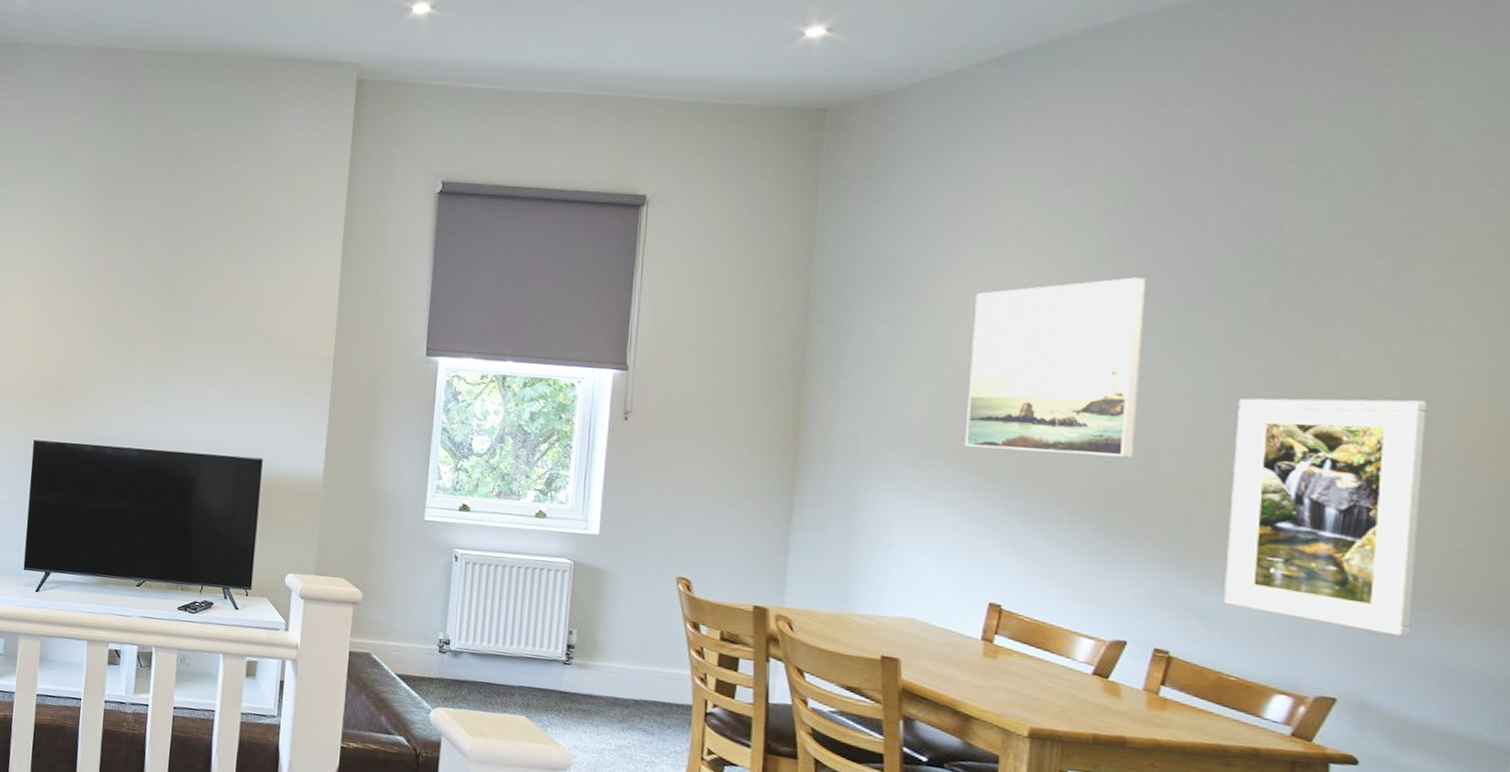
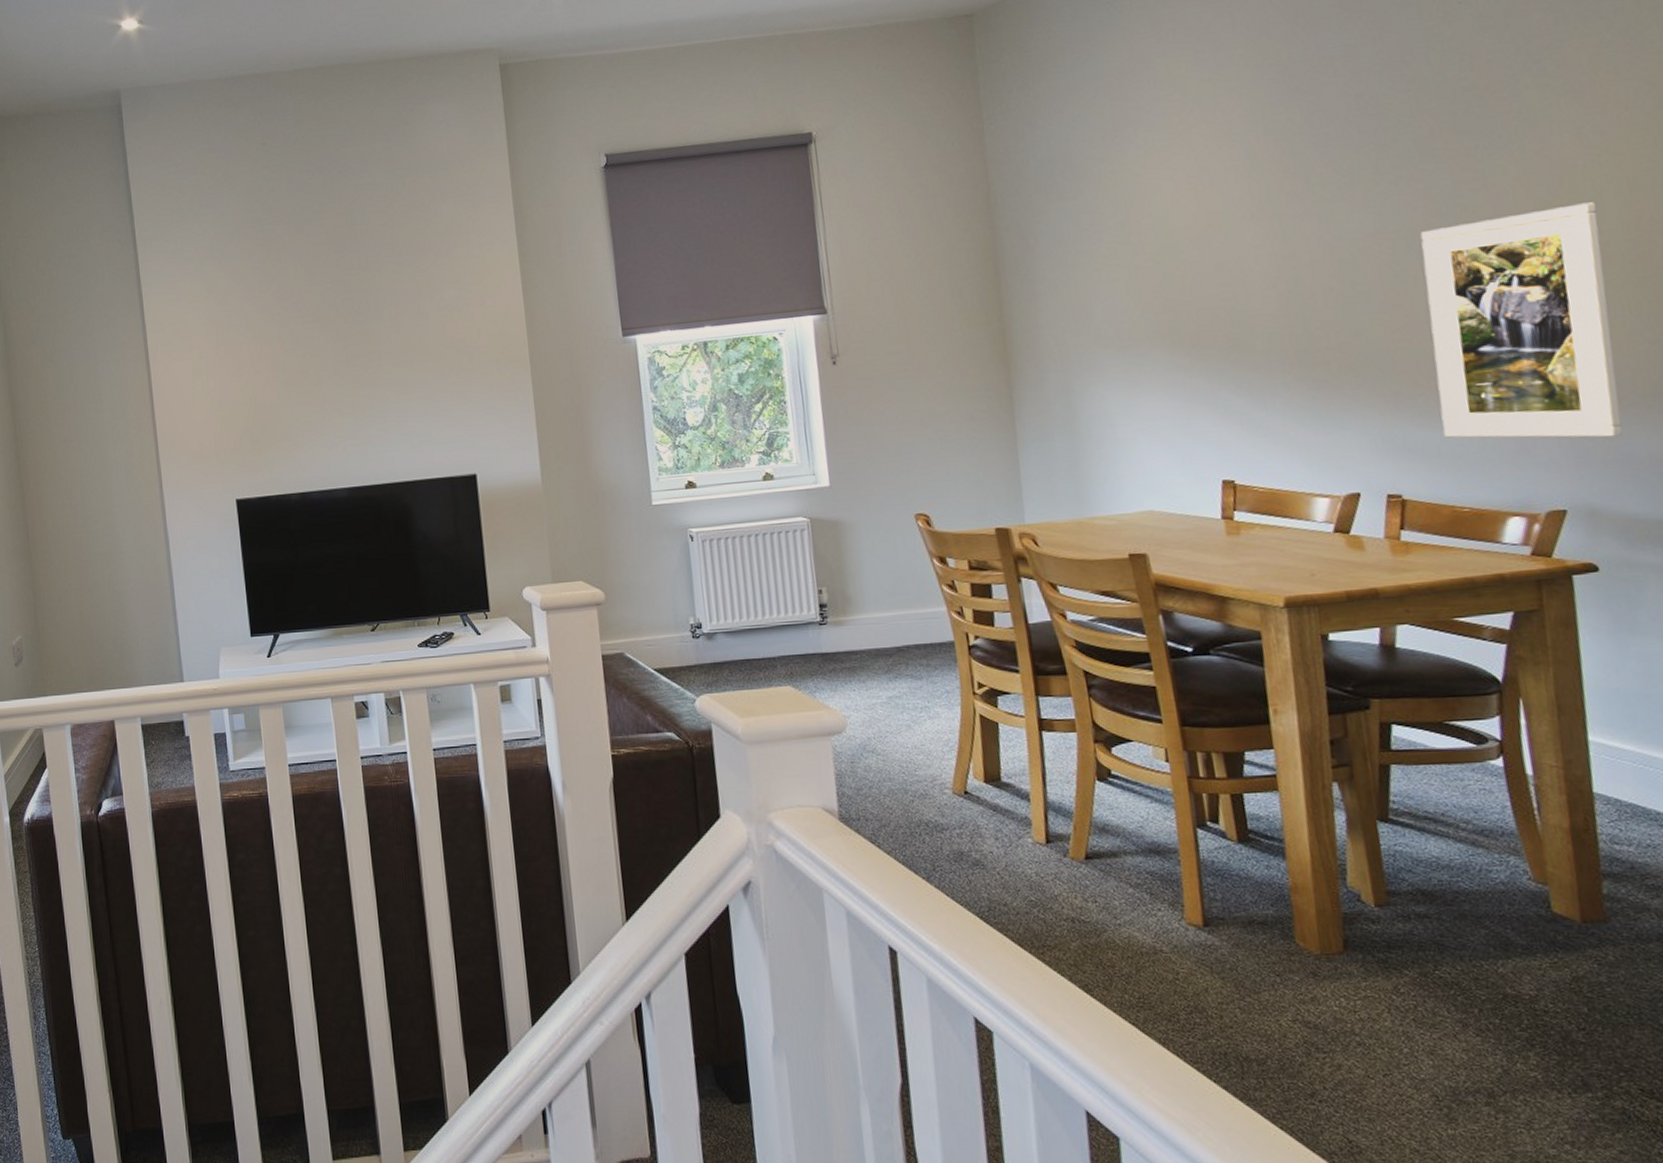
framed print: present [964,277,1145,458] -> none [1151,129,1332,329]

